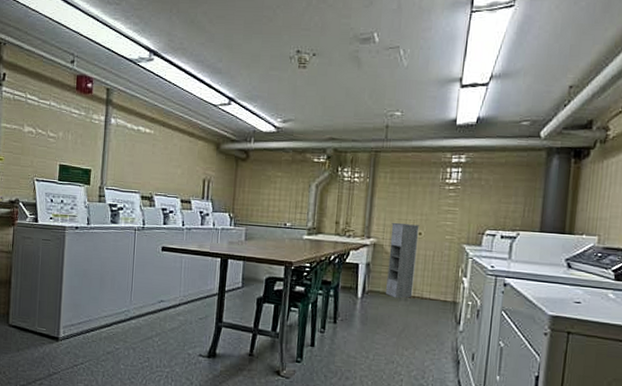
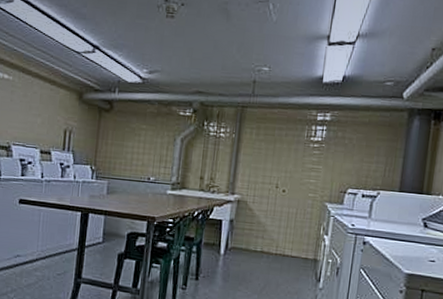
storage cabinet: present [385,222,420,299] -> none [247,178,284,256]

